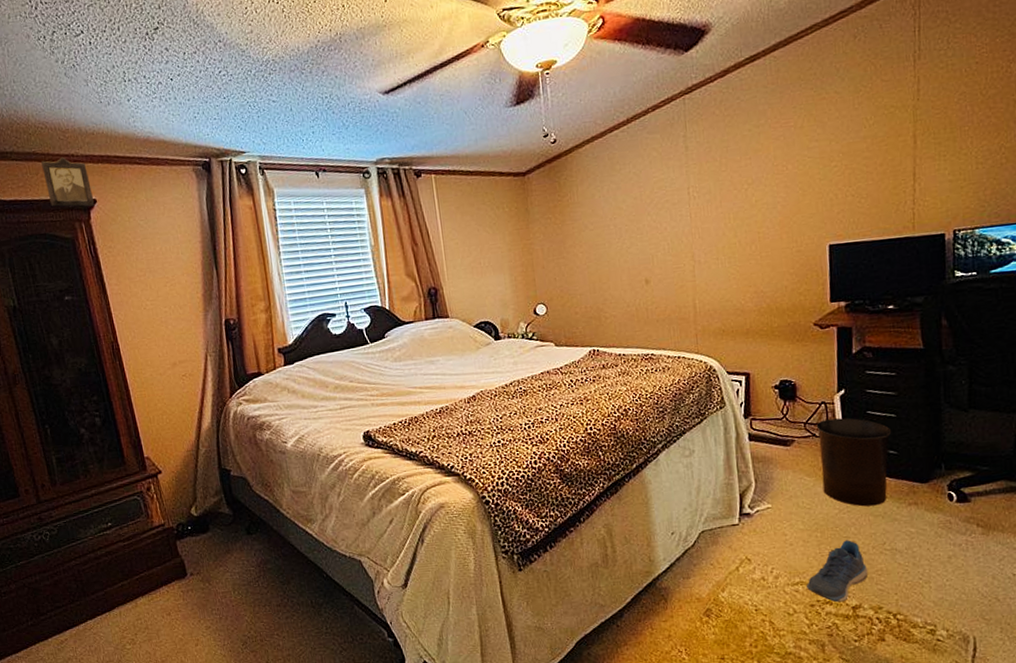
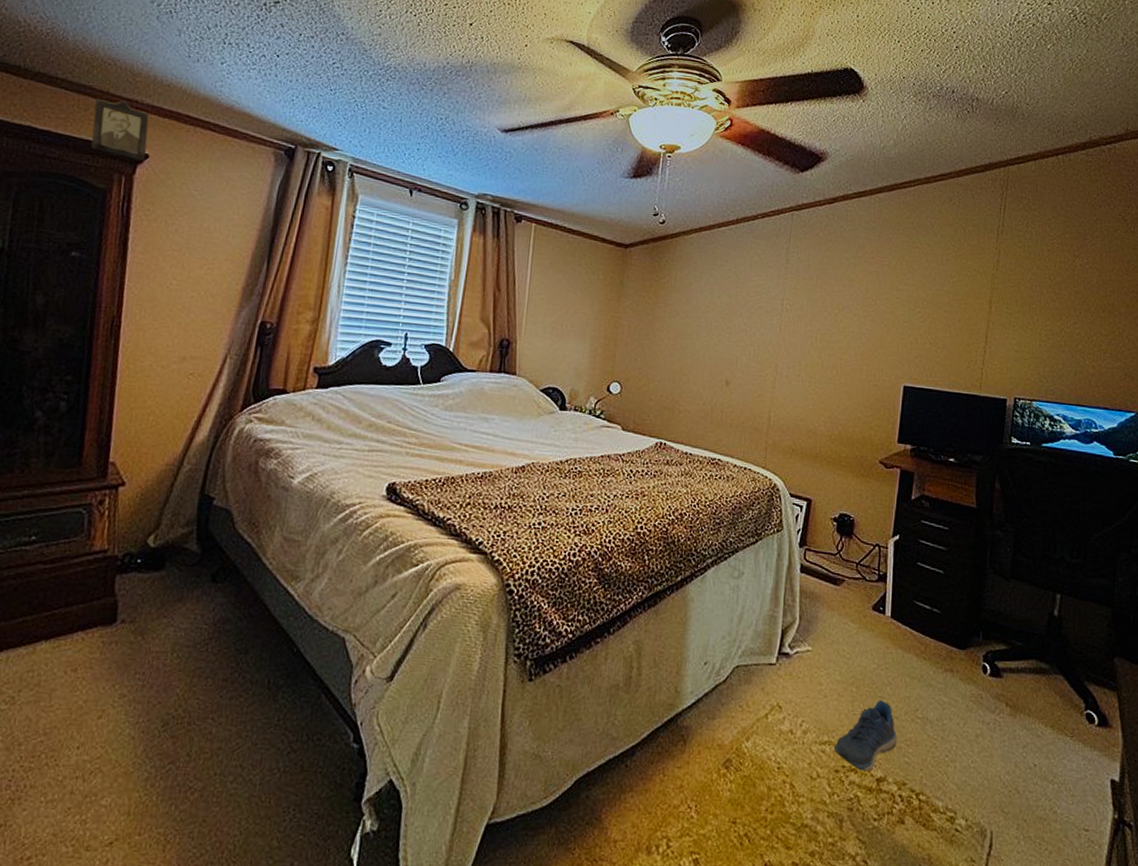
waste bin: present [816,418,892,507] -> none [865,563,938,667]

